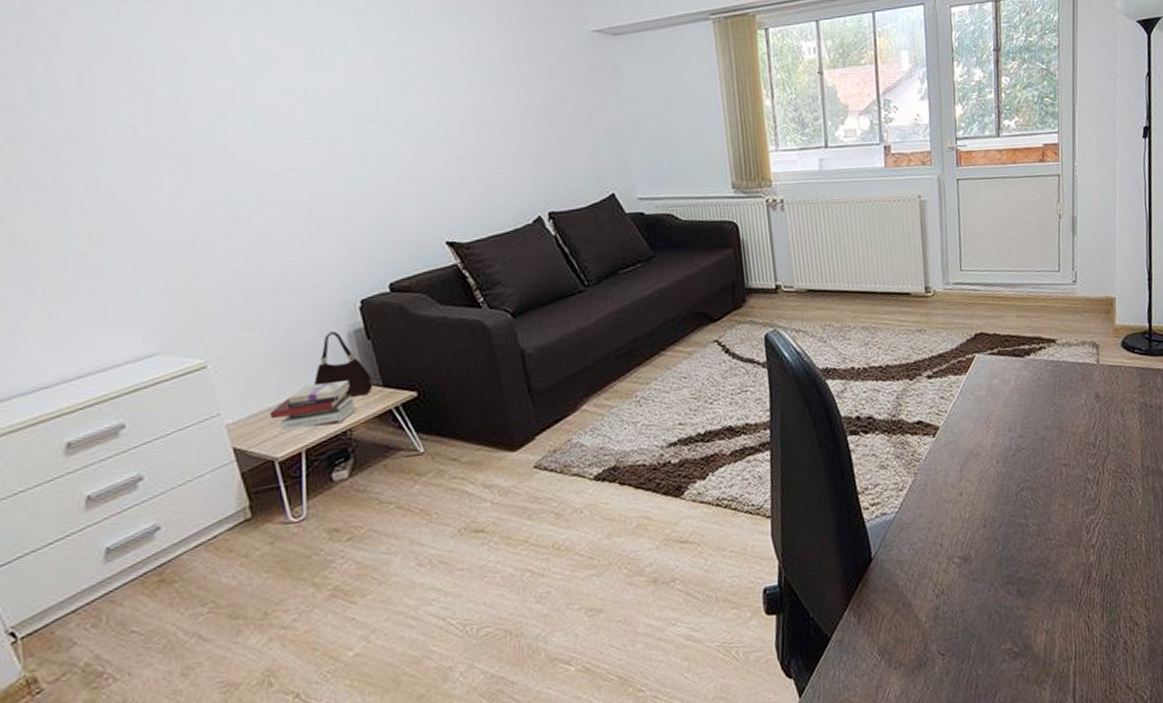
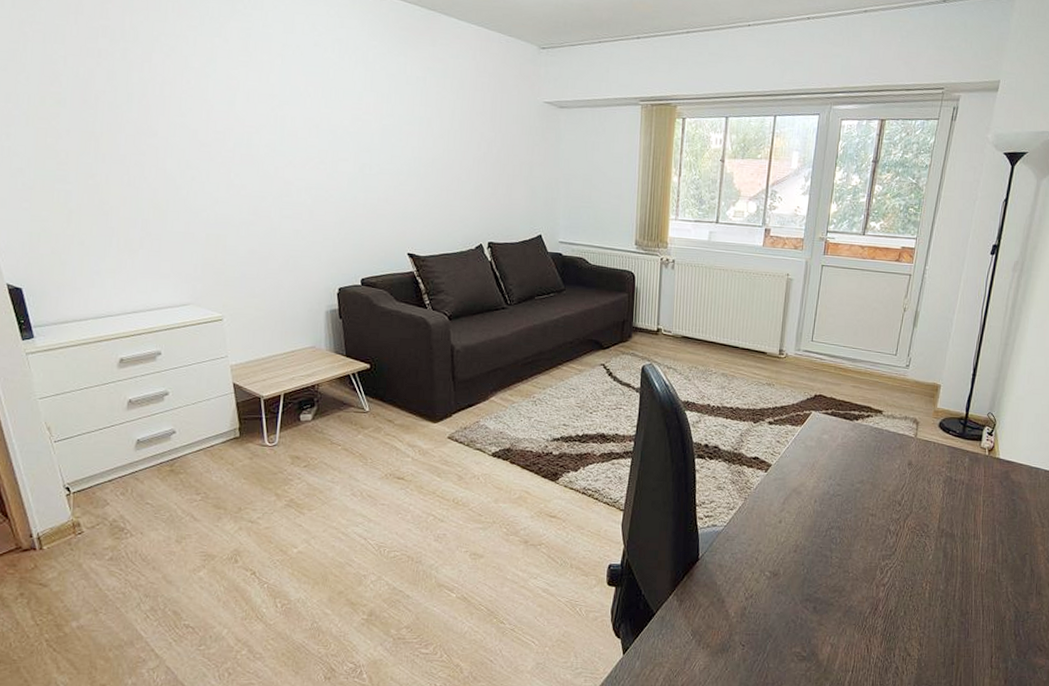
books: present [269,380,357,431] -> none [262,345,325,379]
handbag: present [314,331,373,397] -> none [297,308,339,361]

